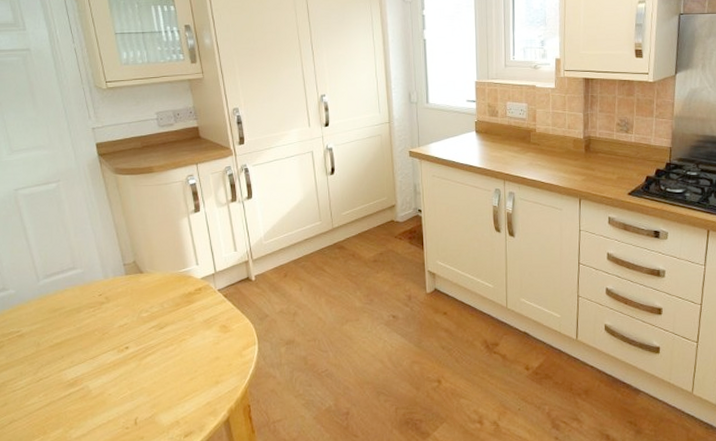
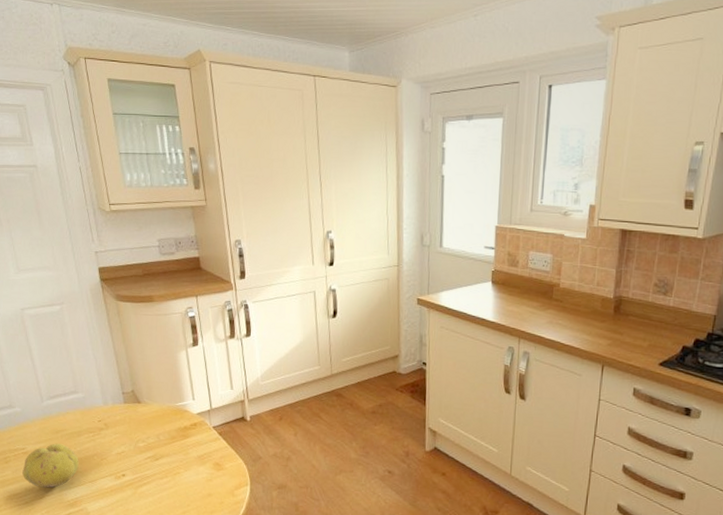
fruit: none [17,322,79,370] -> present [22,443,79,488]

